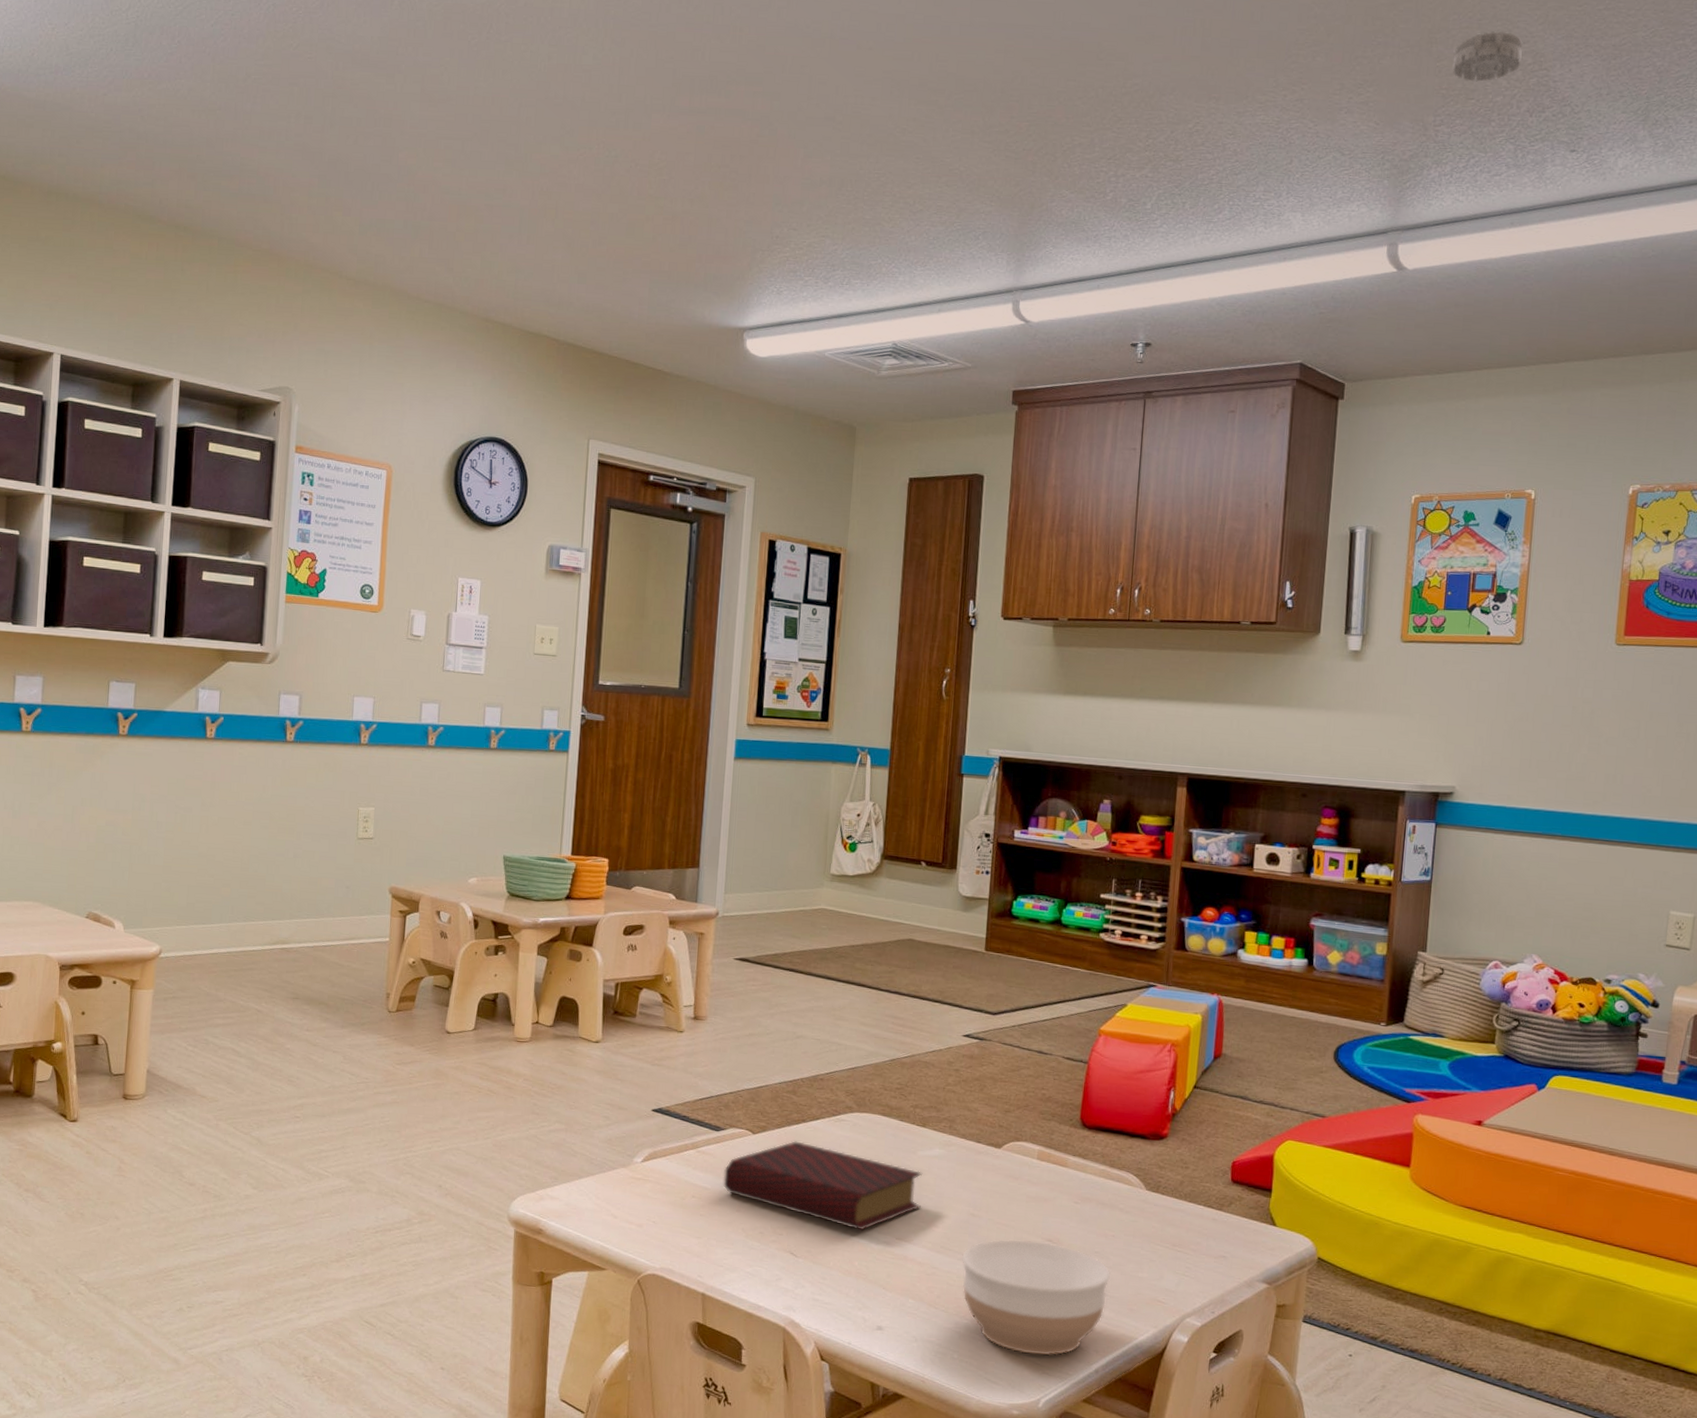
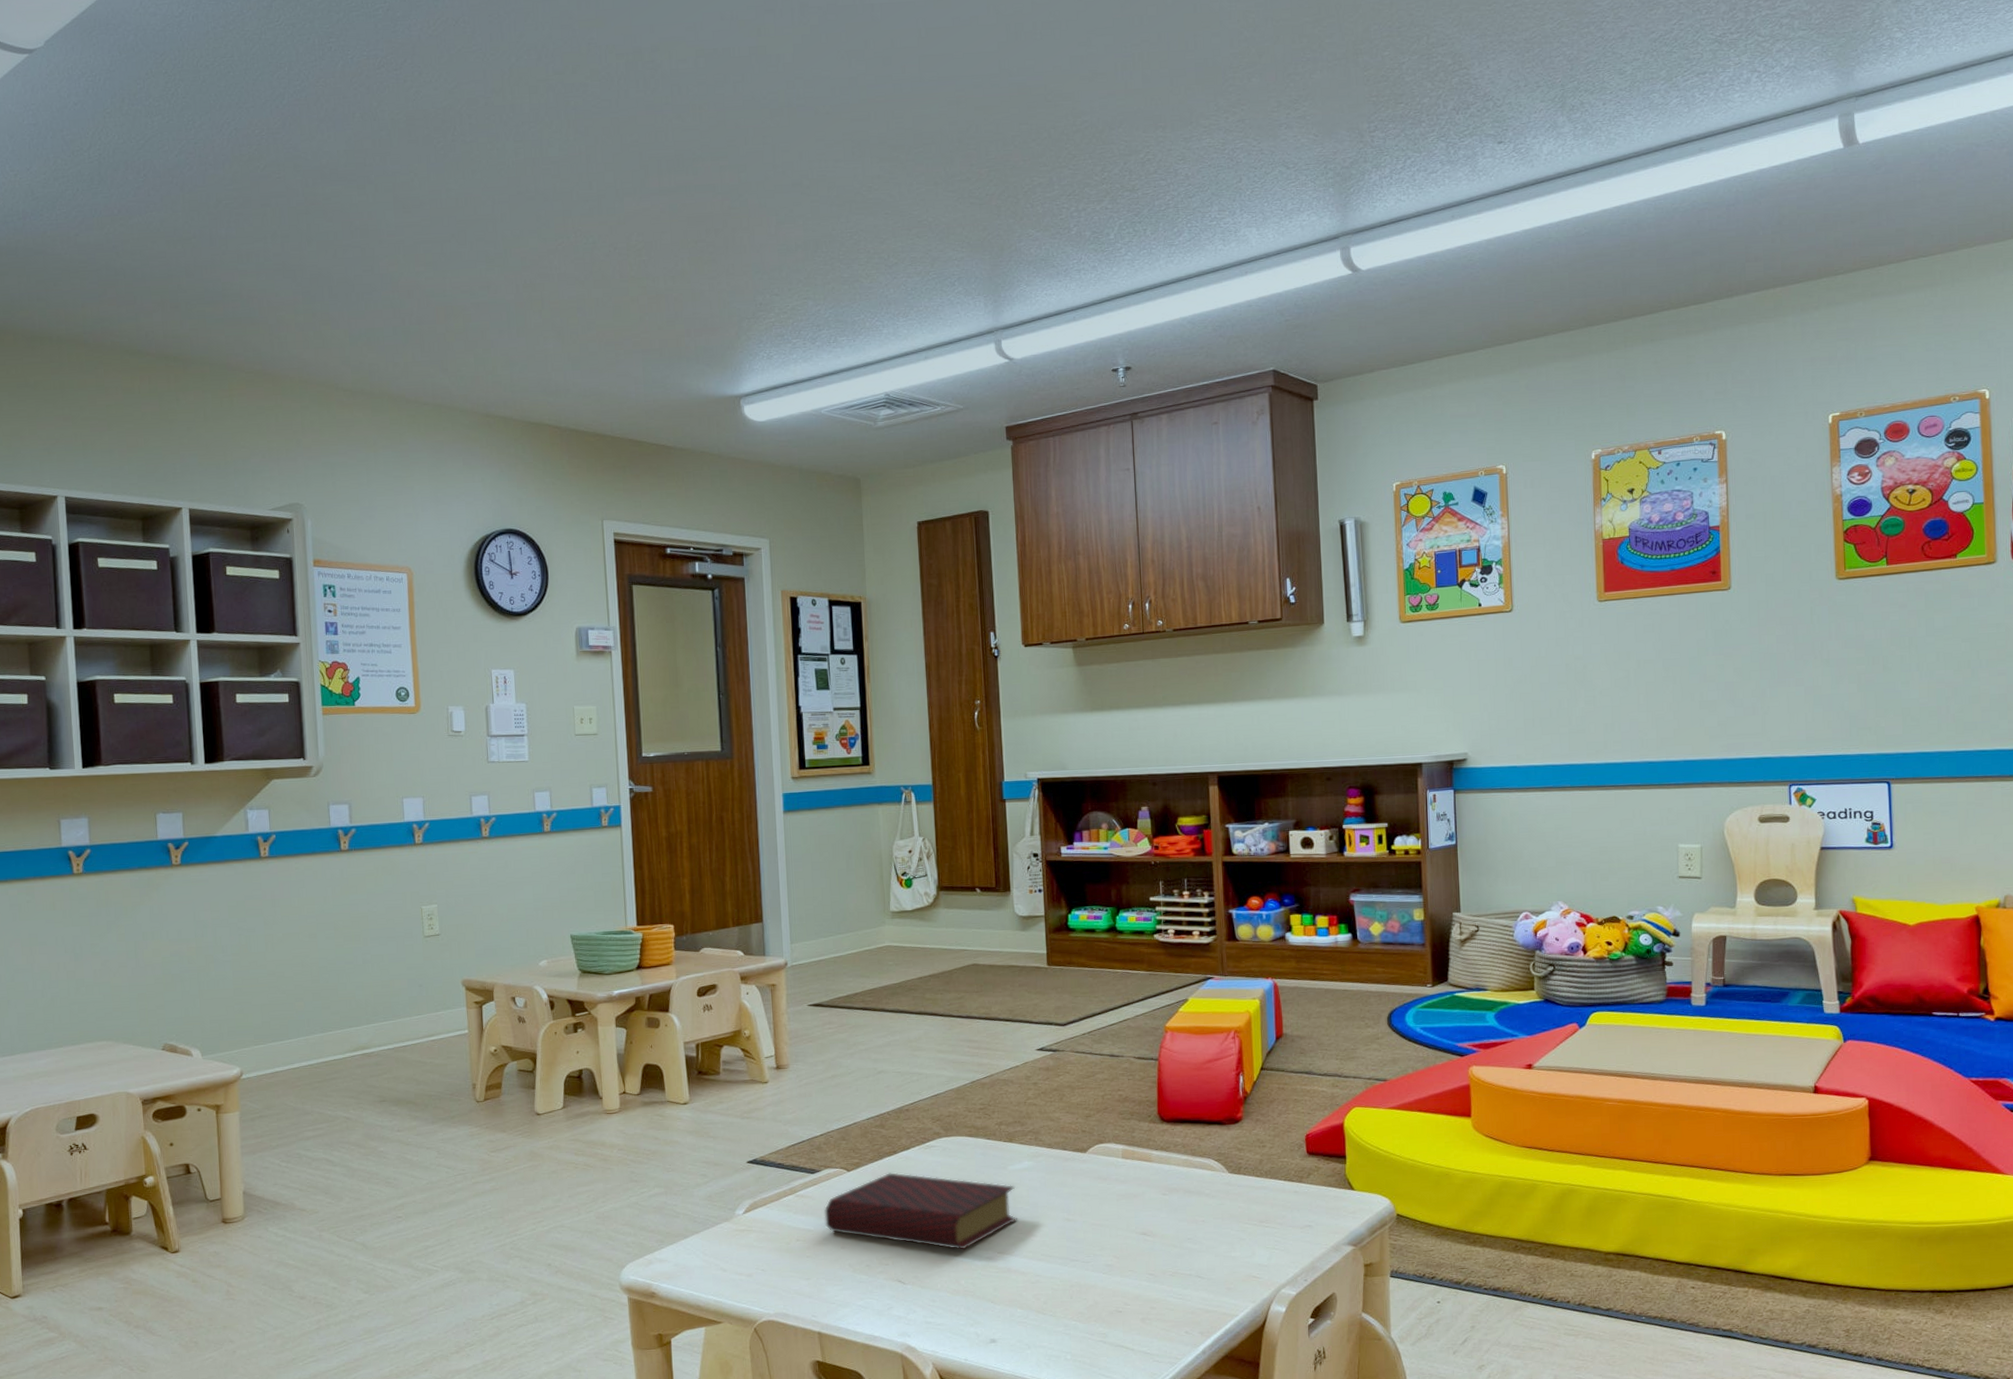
bowl: present [961,1239,1111,1356] -> none [1062,1236,1206,1345]
smoke detector: present [1452,30,1524,82] -> none [1378,36,1442,87]

